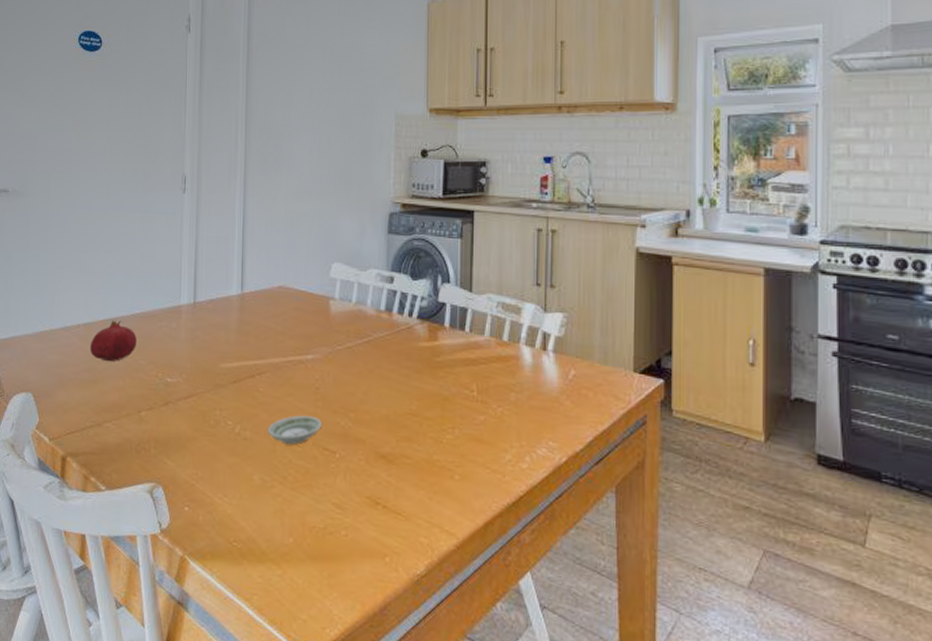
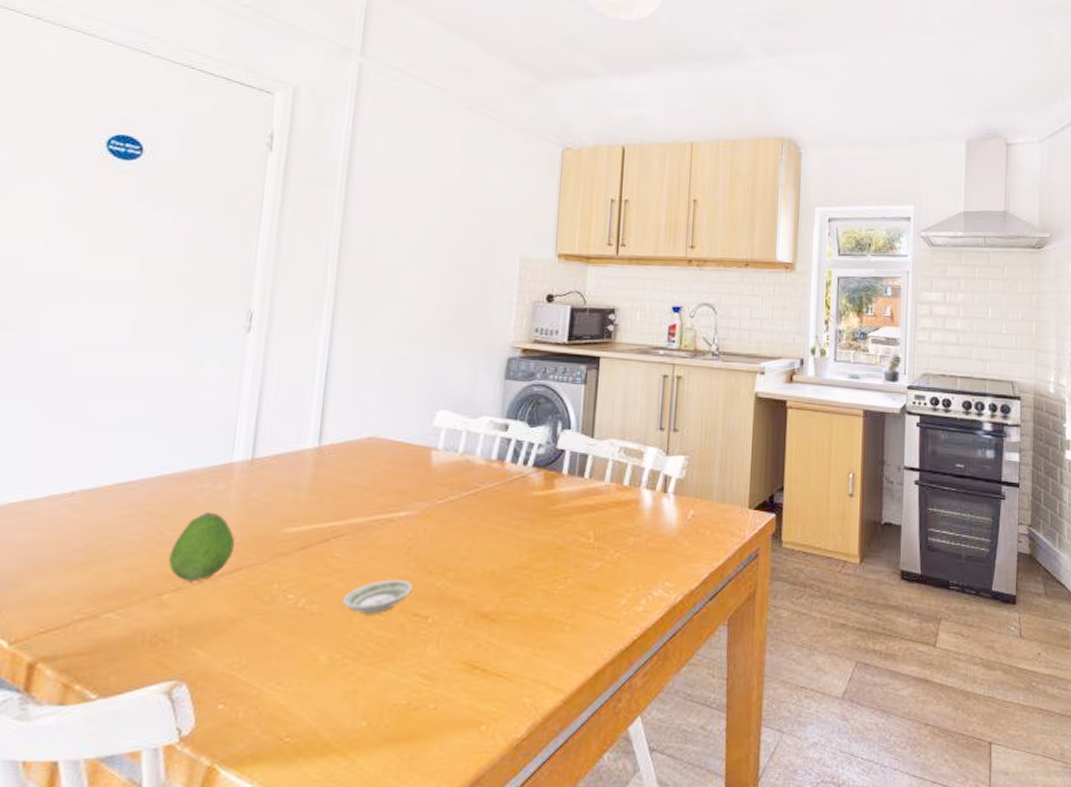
fruit: present [89,320,137,362] -> none [88,484,164,536]
fruit: none [143,346,187,404] -> present [169,512,236,582]

